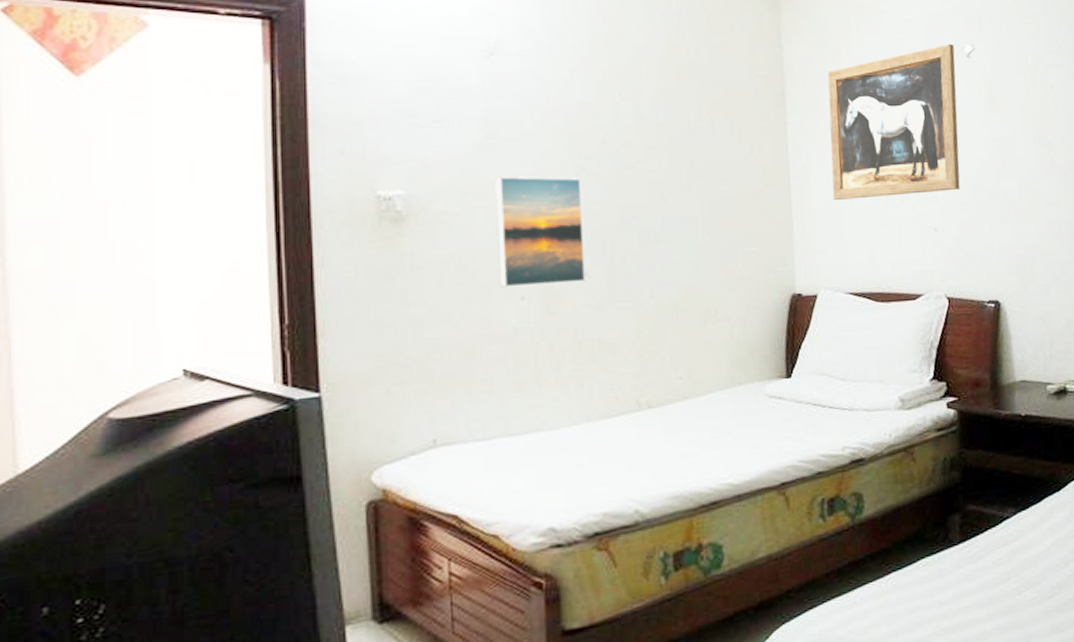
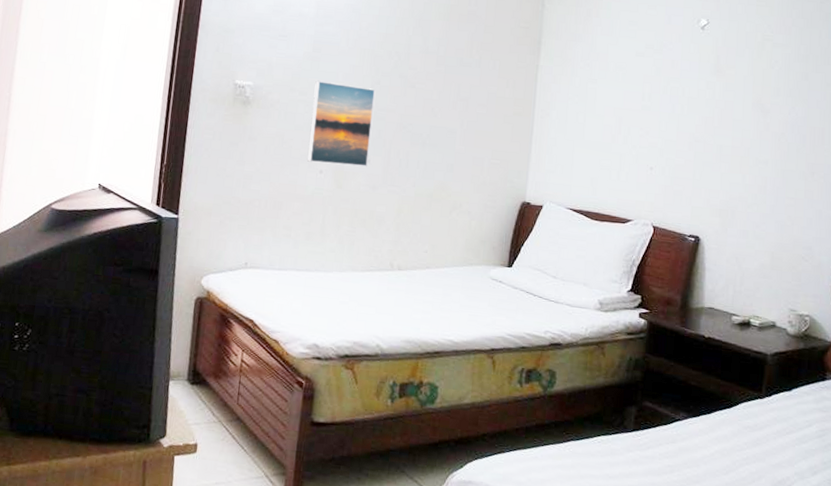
wall art: present [827,43,960,200] -> none [567,16,691,139]

